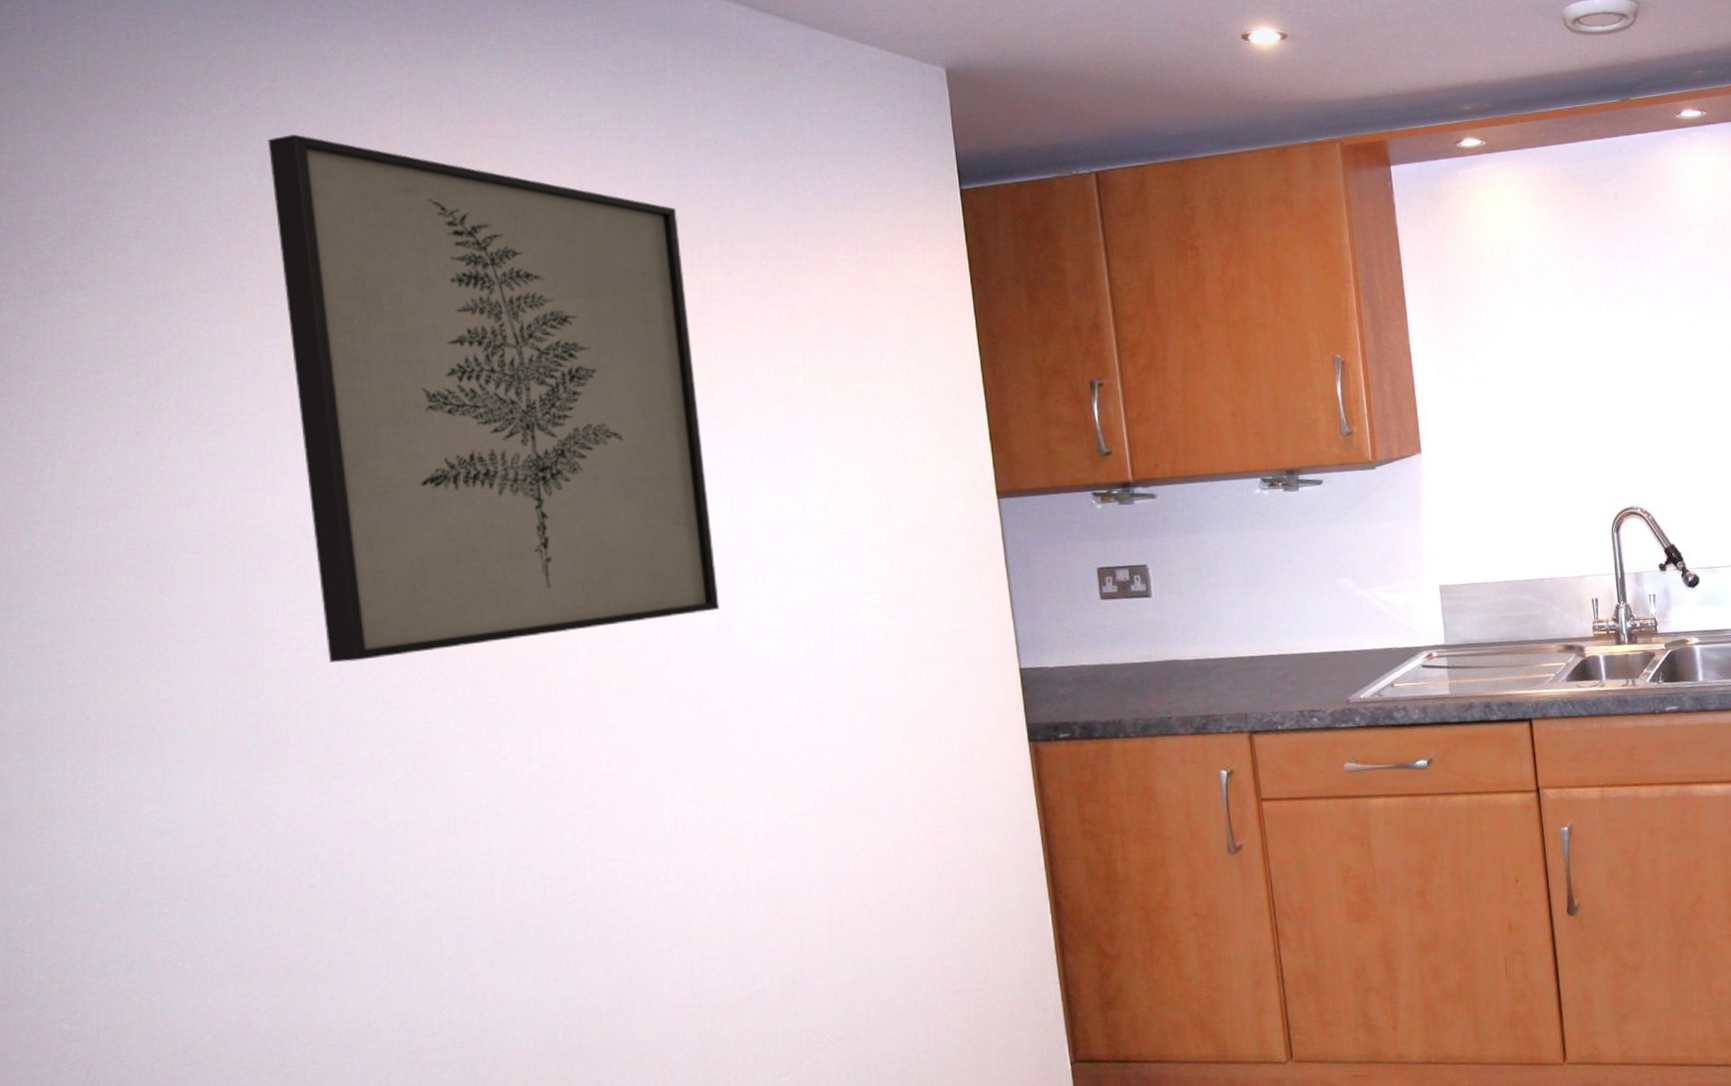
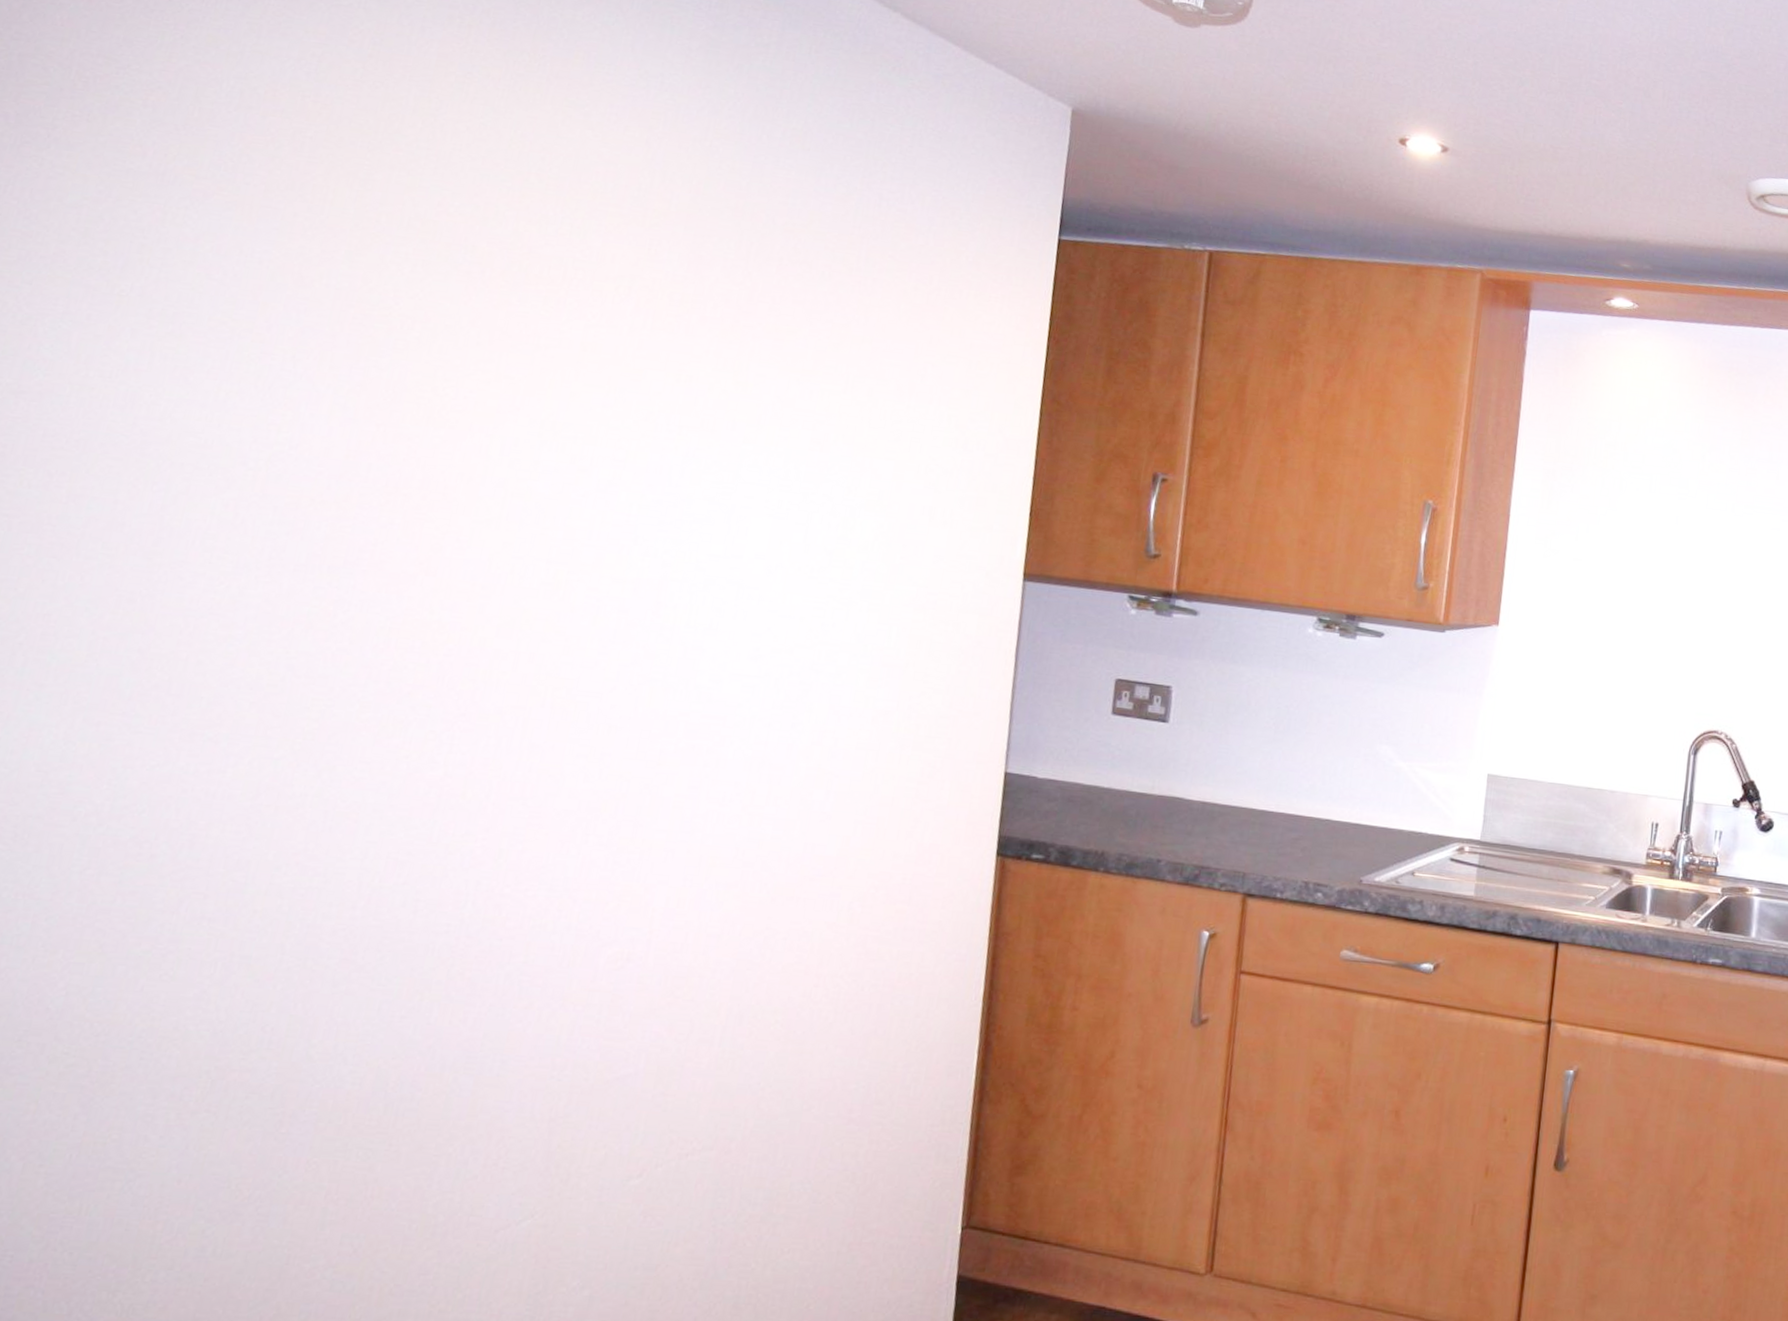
wall art: present [268,134,719,663] -> none [237,30,744,640]

